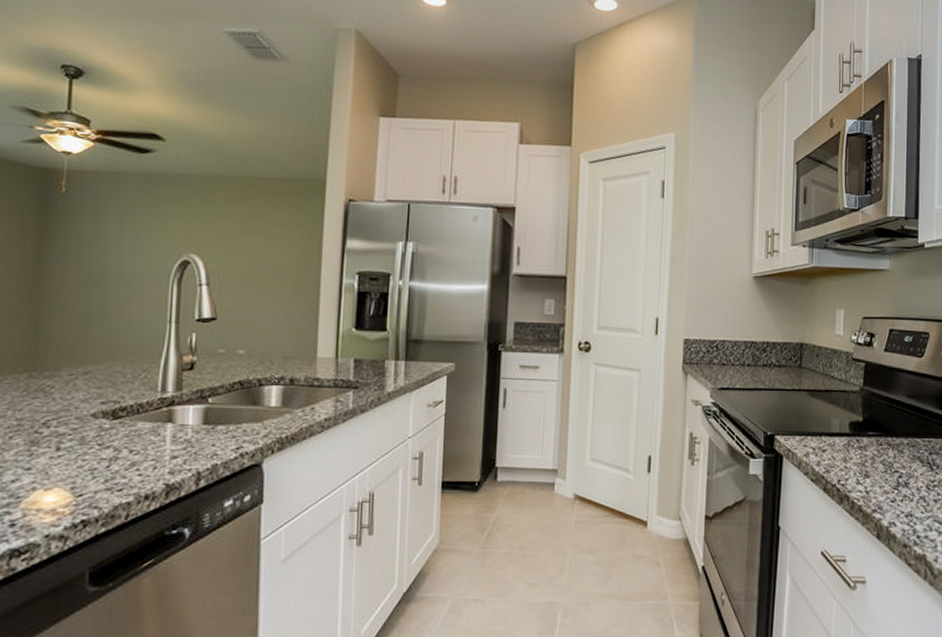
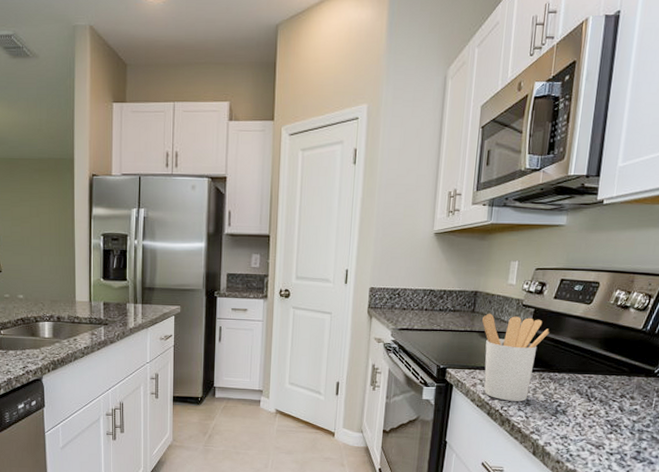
utensil holder: none [811,368,883,473] -> present [482,313,550,402]

